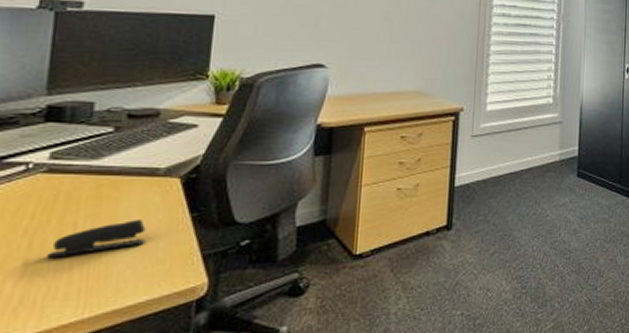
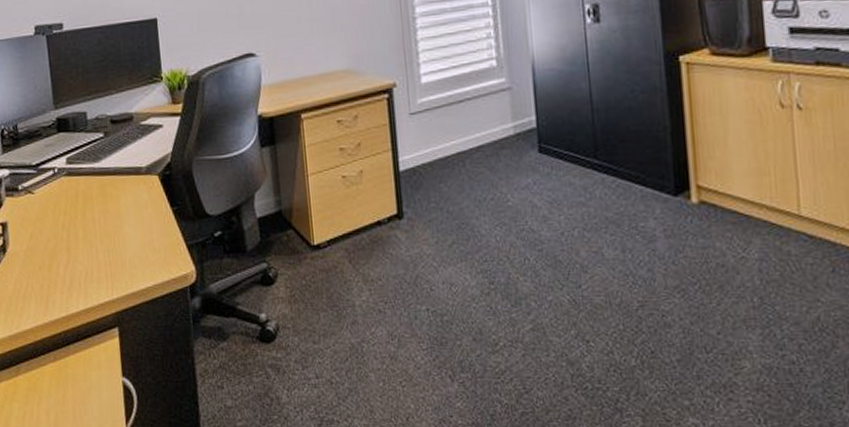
stapler: present [47,220,146,258] -> none [80,214,144,248]

